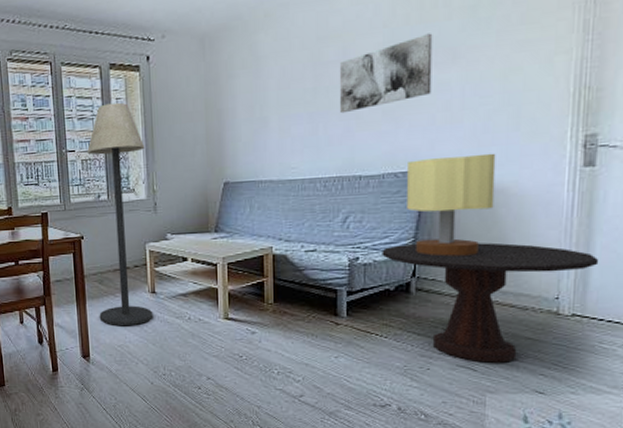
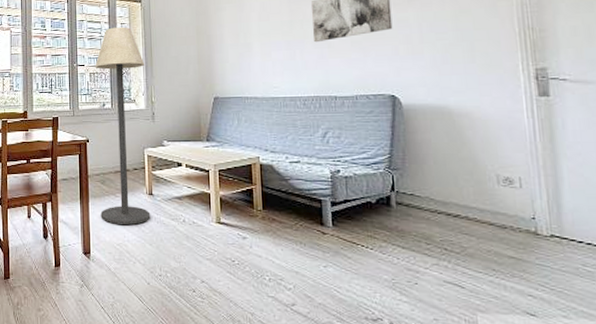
side table: present [382,242,599,363] -> none [361,160,569,281]
table lamp: present [407,153,496,256] -> none [377,81,461,173]

